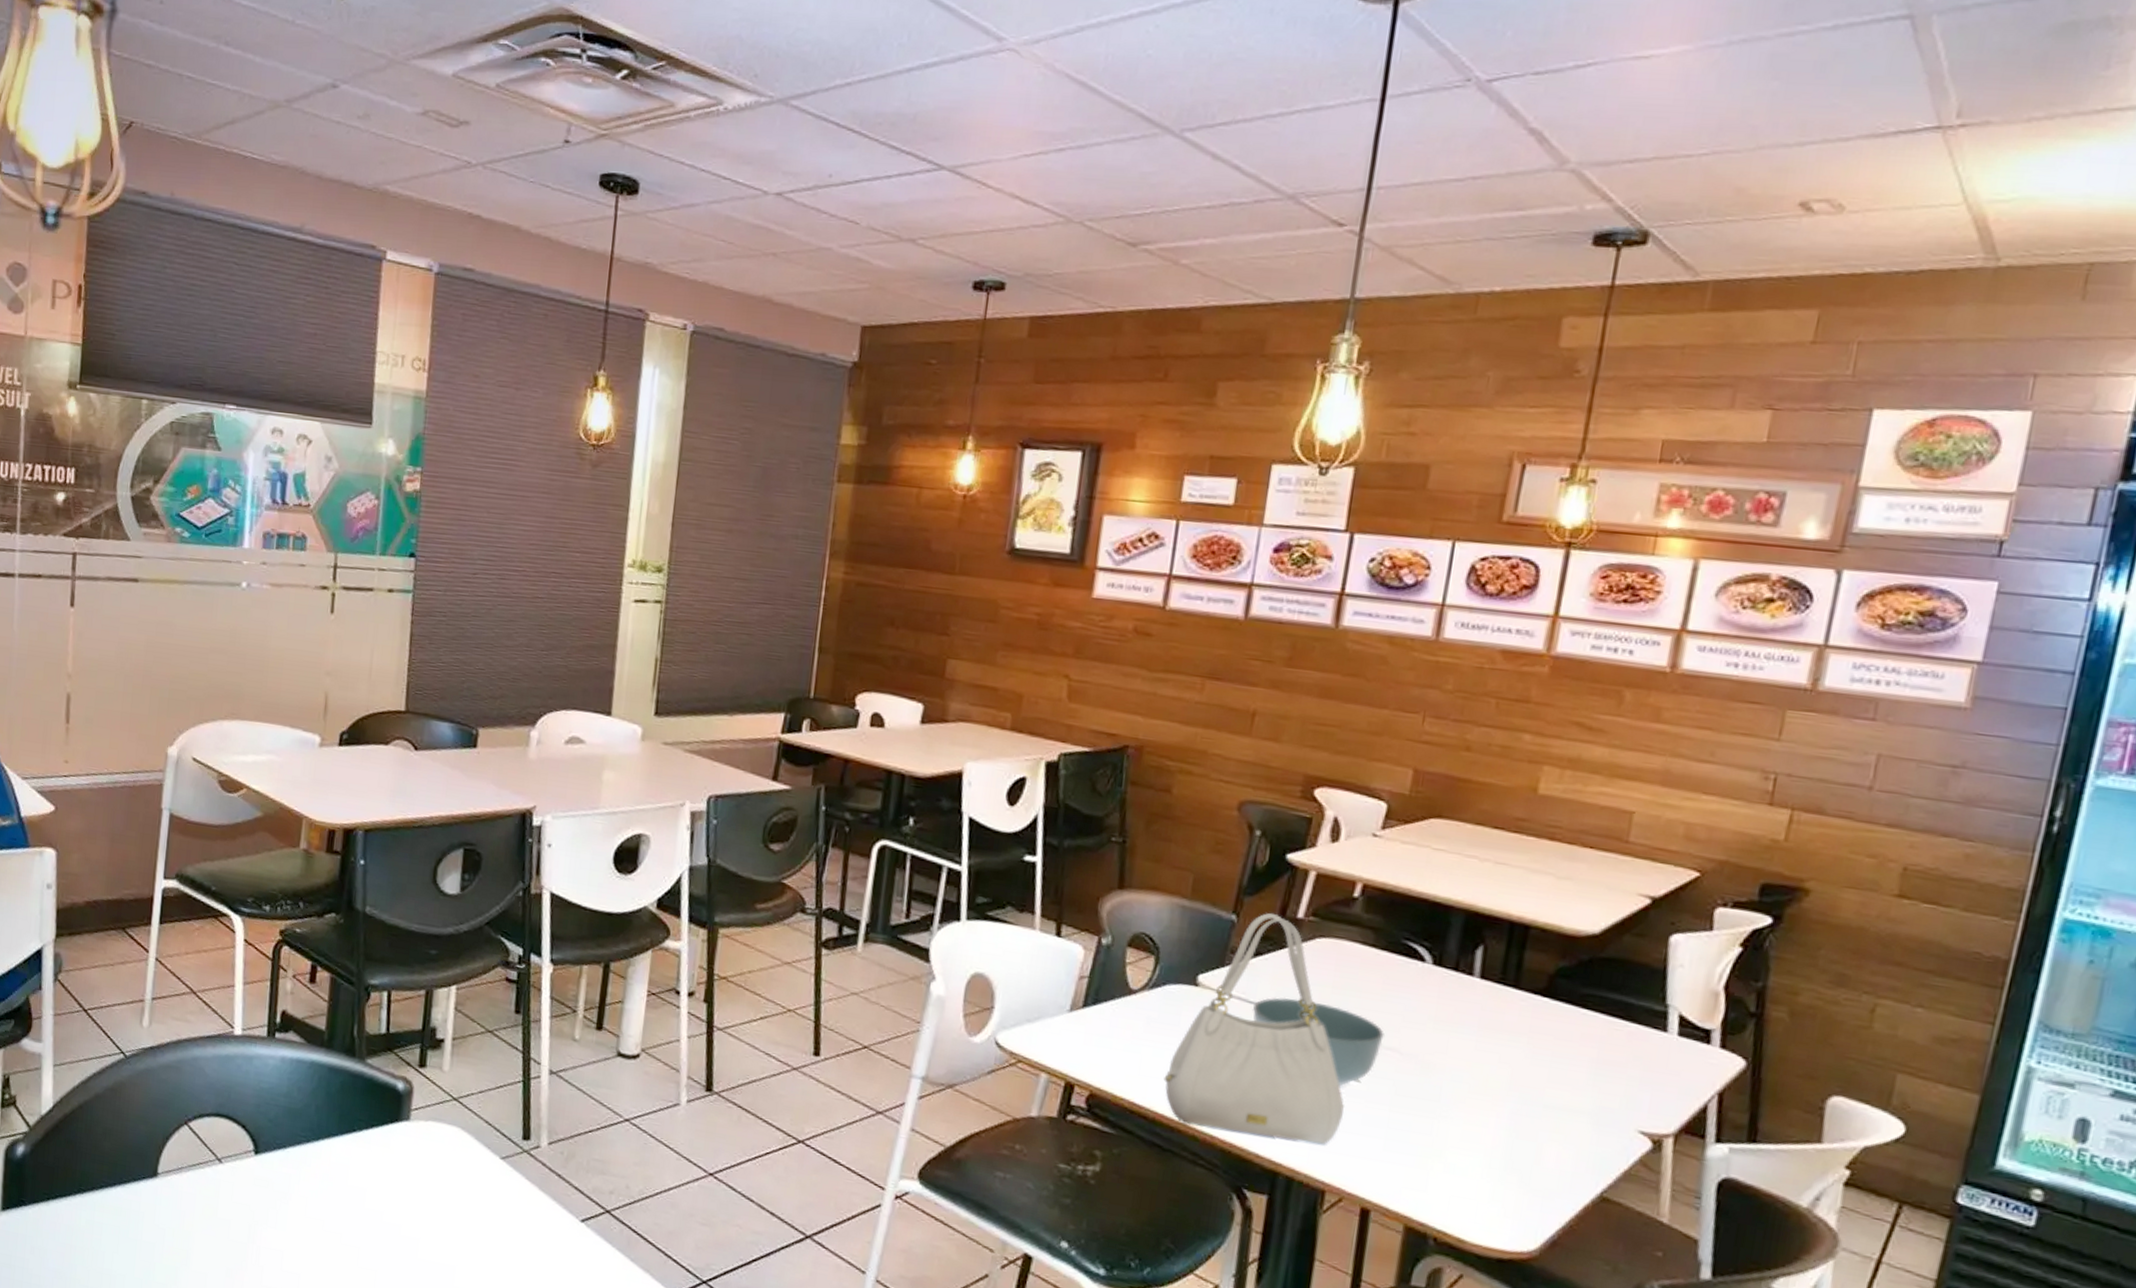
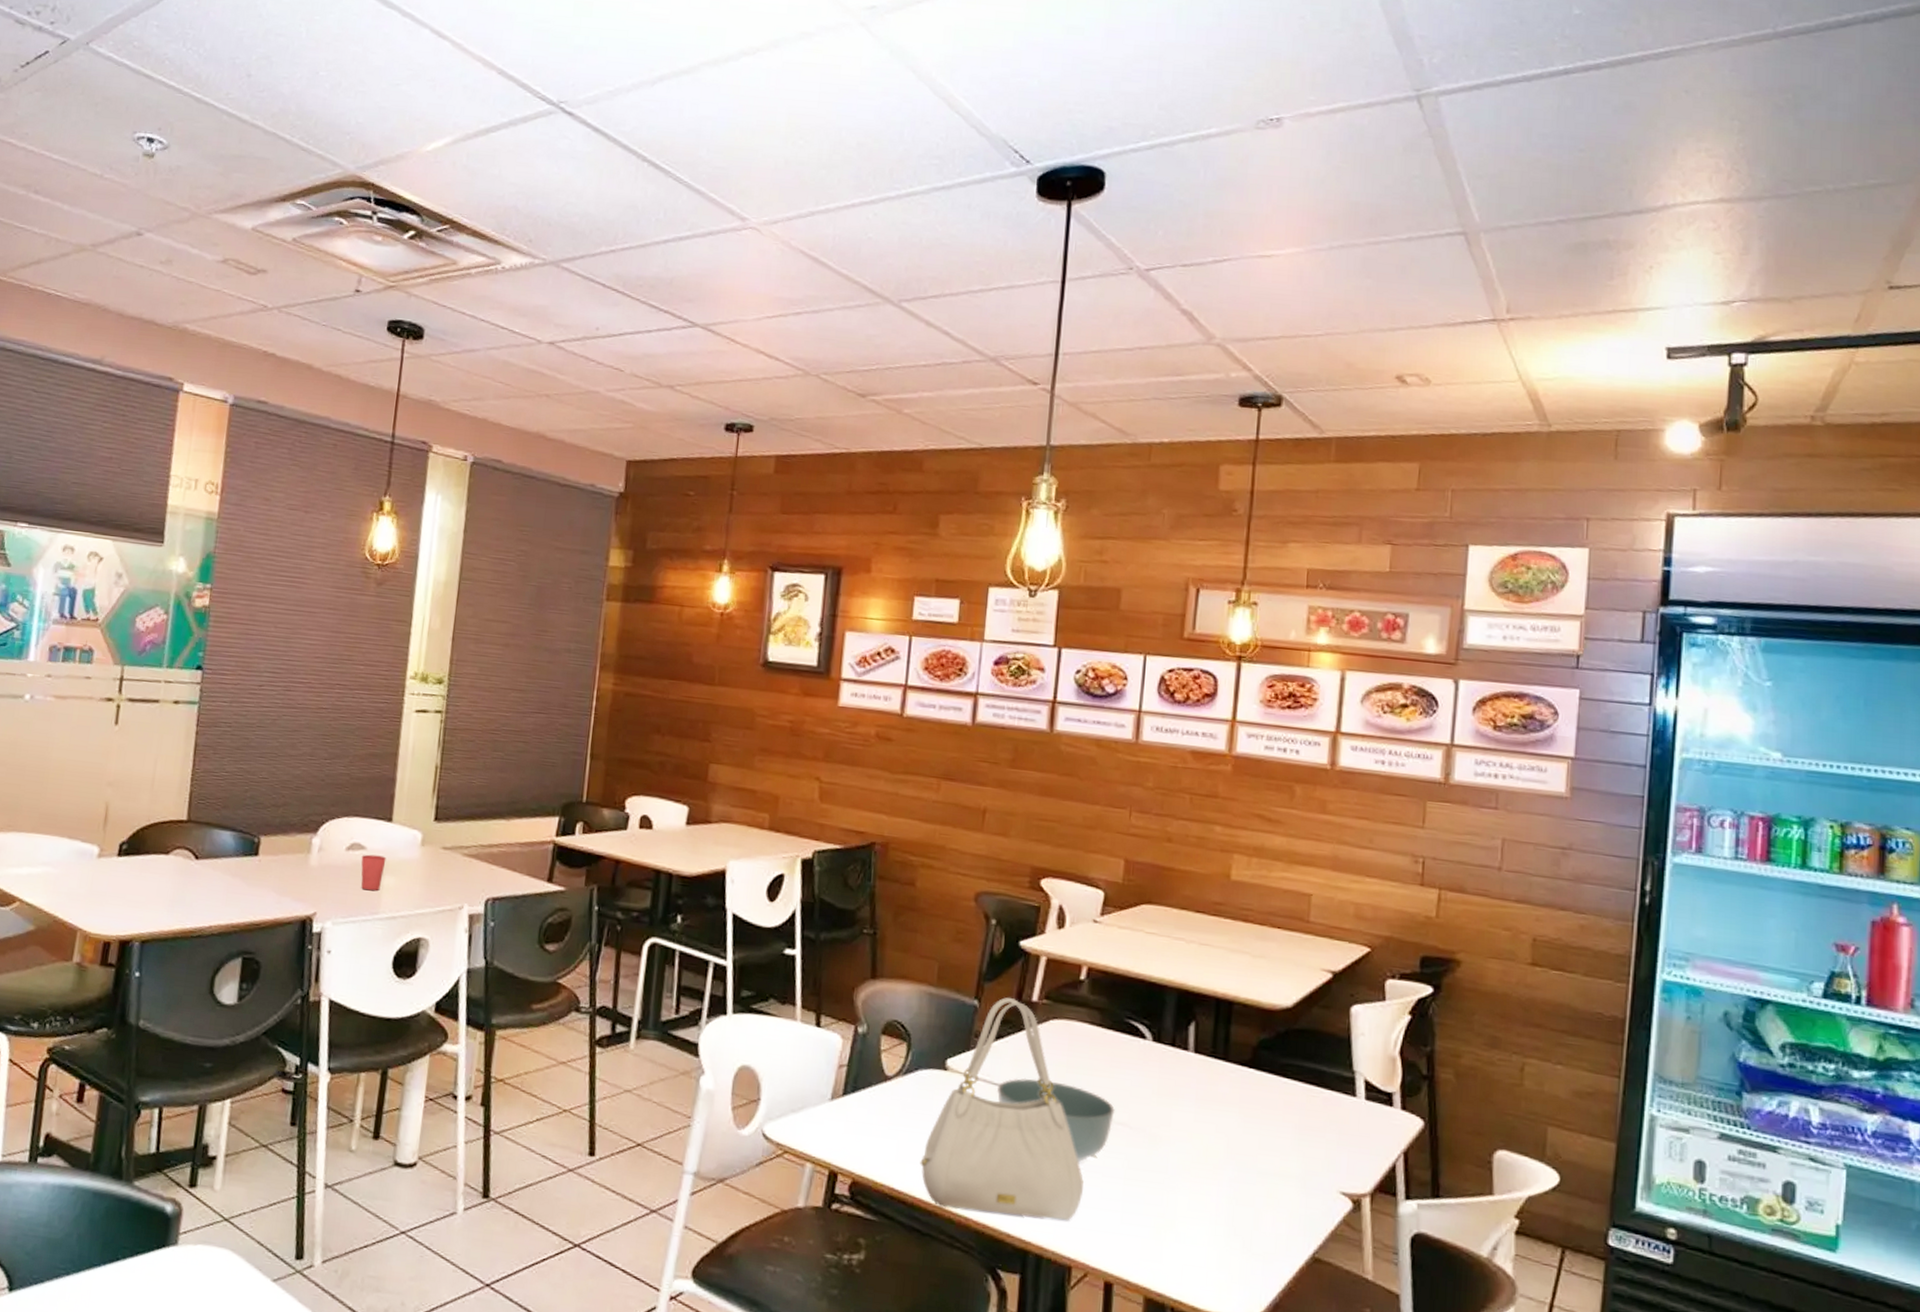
cup: none [580,748,606,786] -> present [361,854,386,891]

